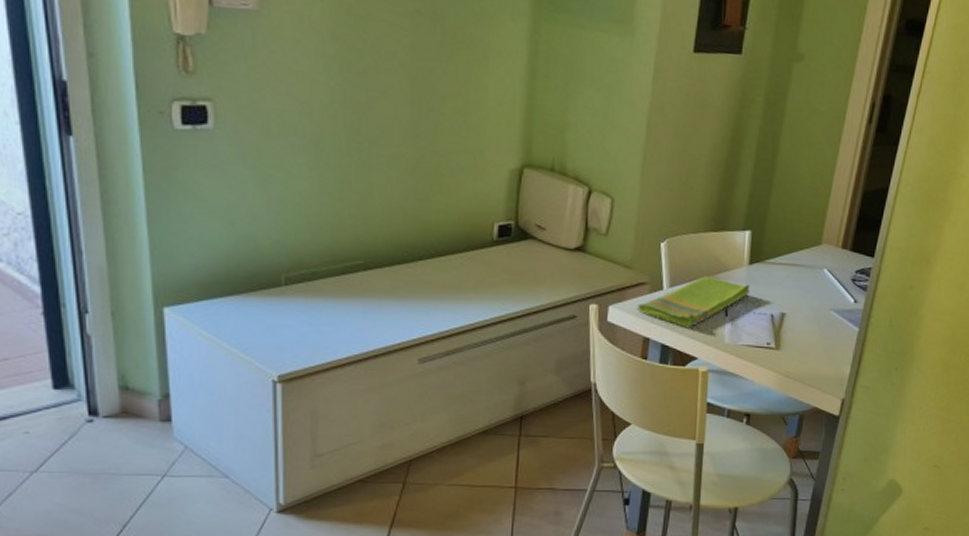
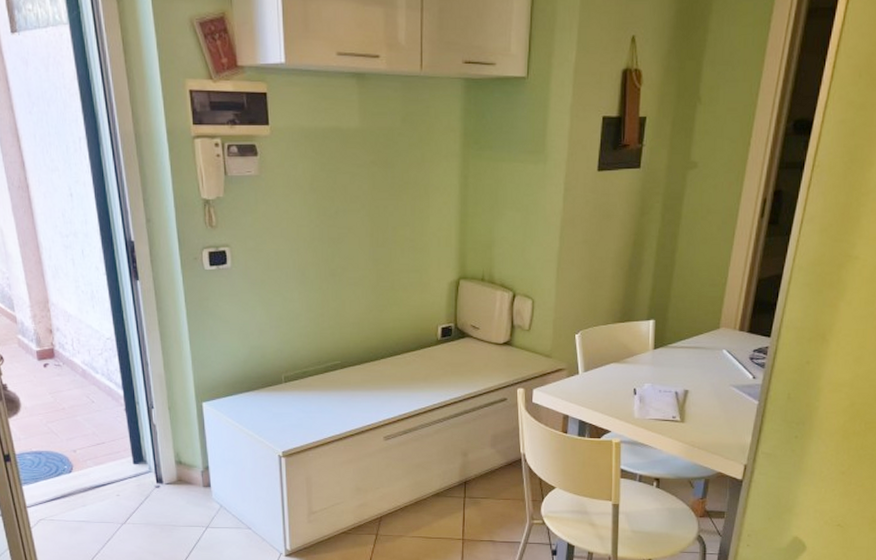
dish towel: present [638,276,751,329] -> none [558,361,656,406]

